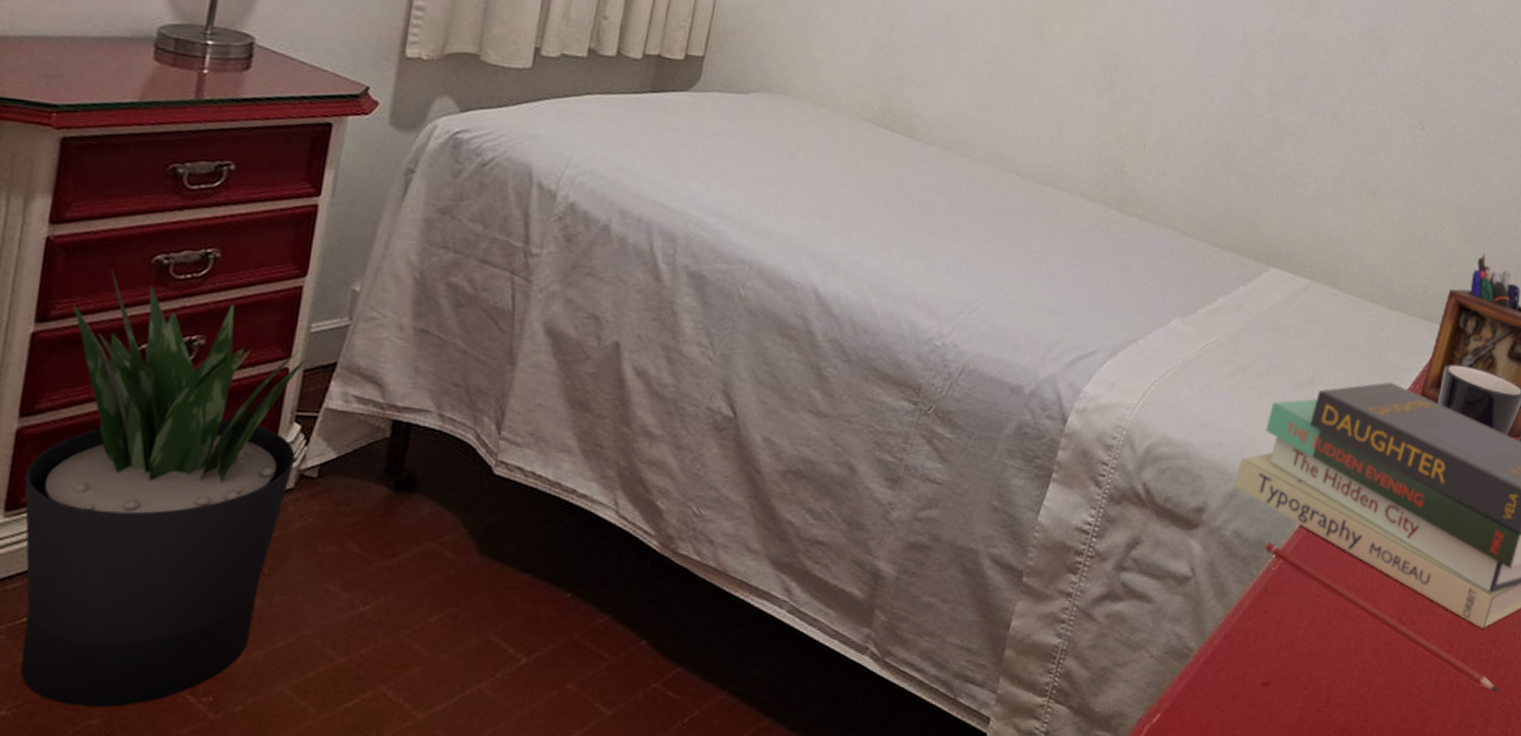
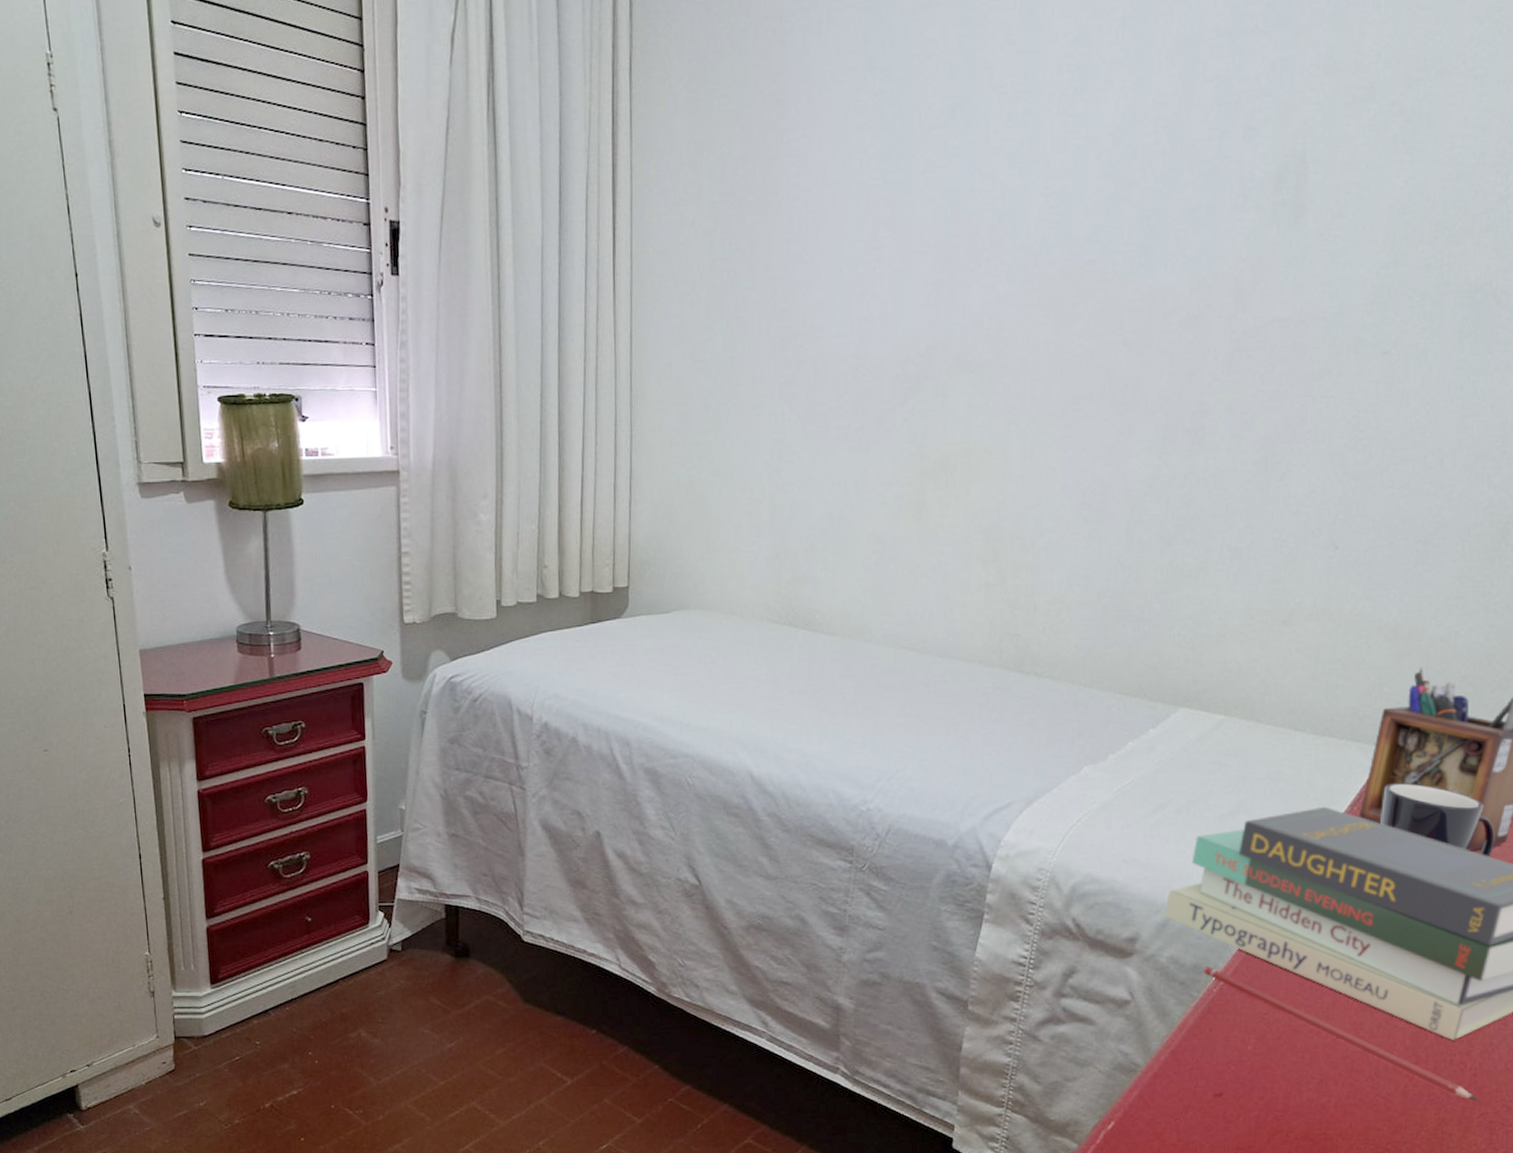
planter: present [19,269,305,708] -> none [217,809,385,1117]

